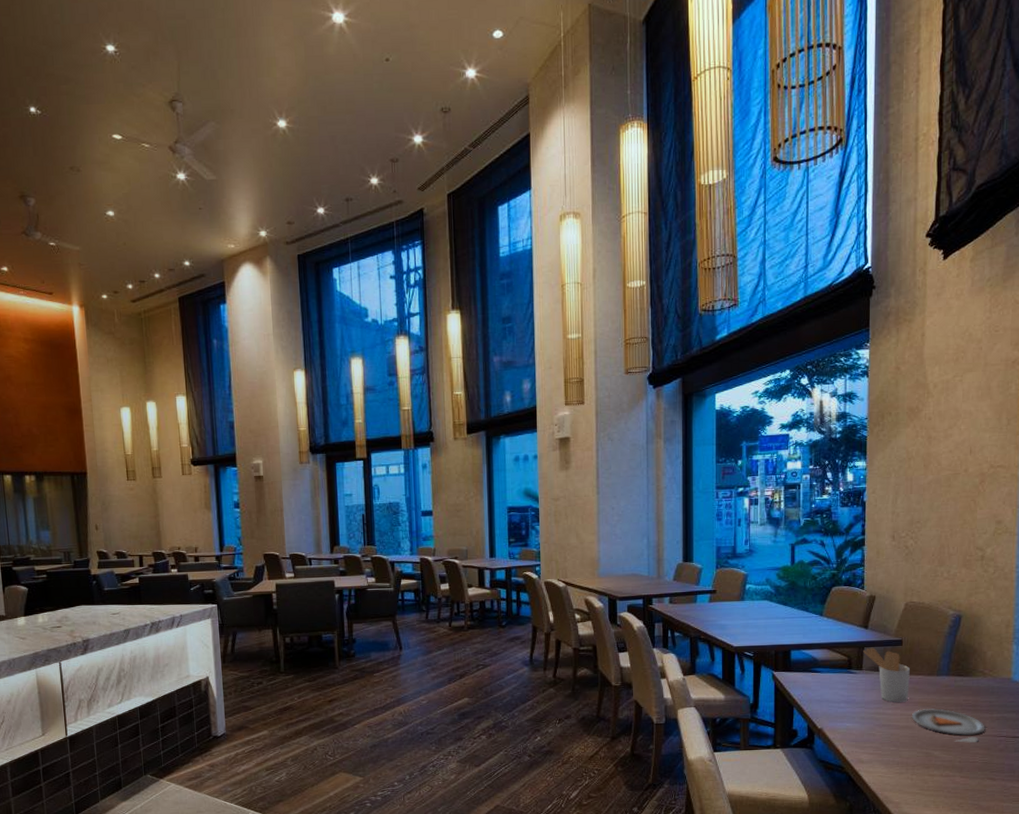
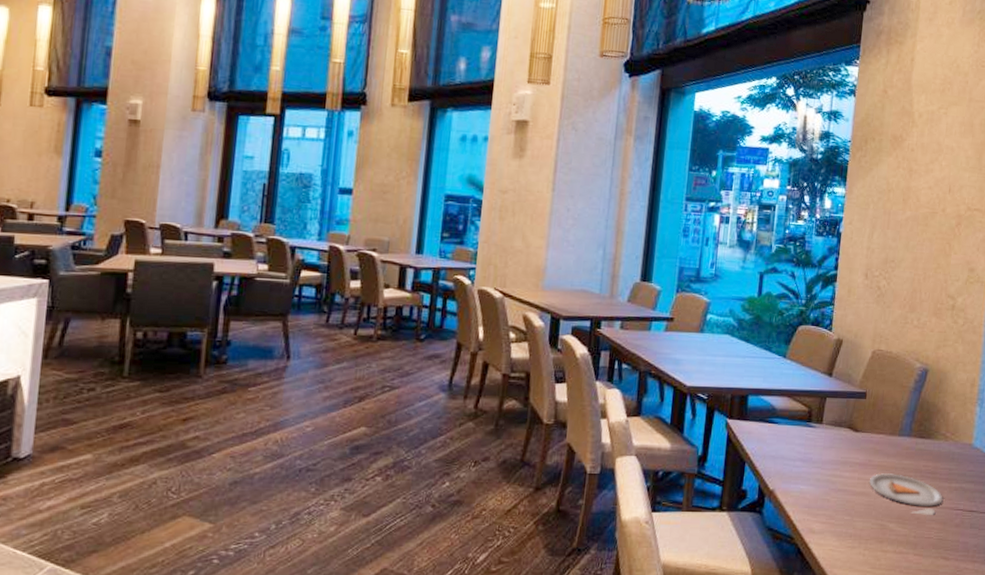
utensil holder: present [863,647,910,703] -> none [825,398,872,464]

